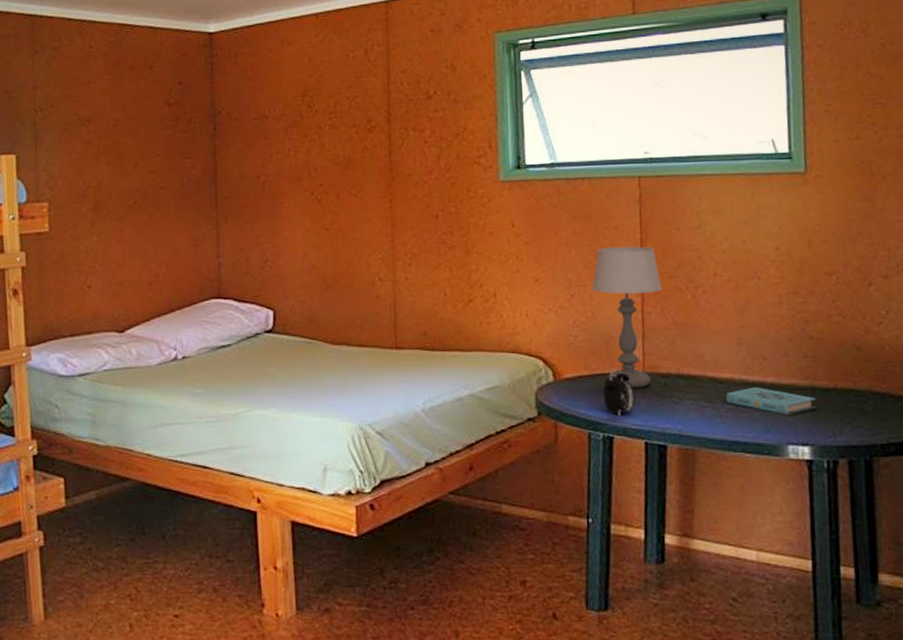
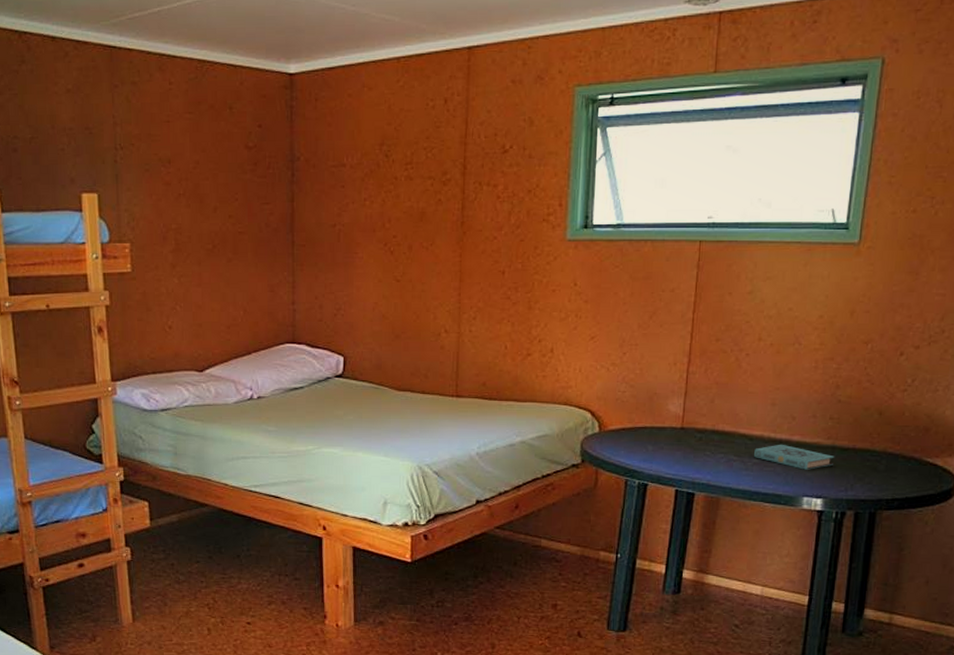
table lamp: present [591,246,662,388] -> none [642,309,709,441]
alarm clock: present [603,367,635,417] -> none [642,421,672,466]

